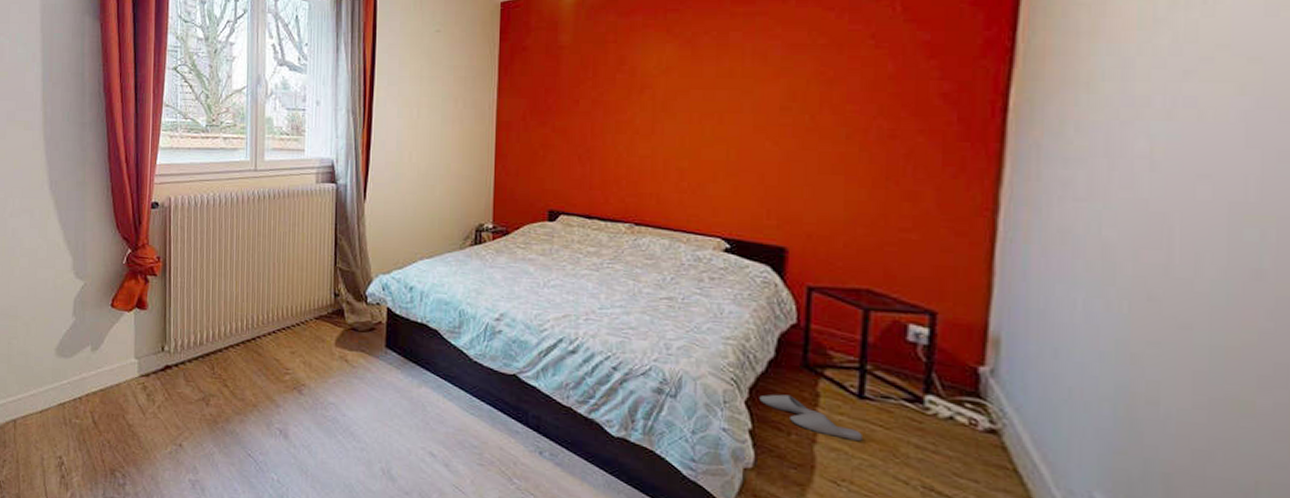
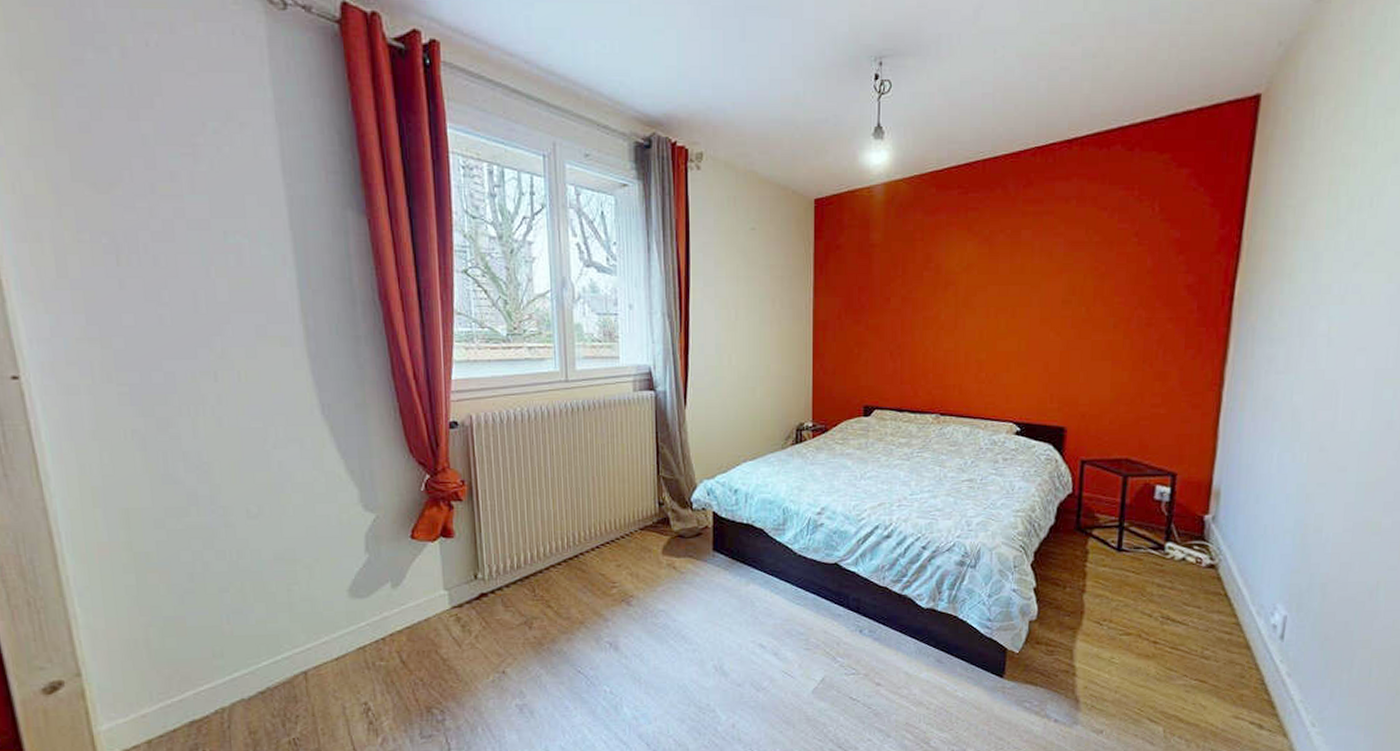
slippers: present [759,394,862,442] -> none [1042,555,1119,587]

